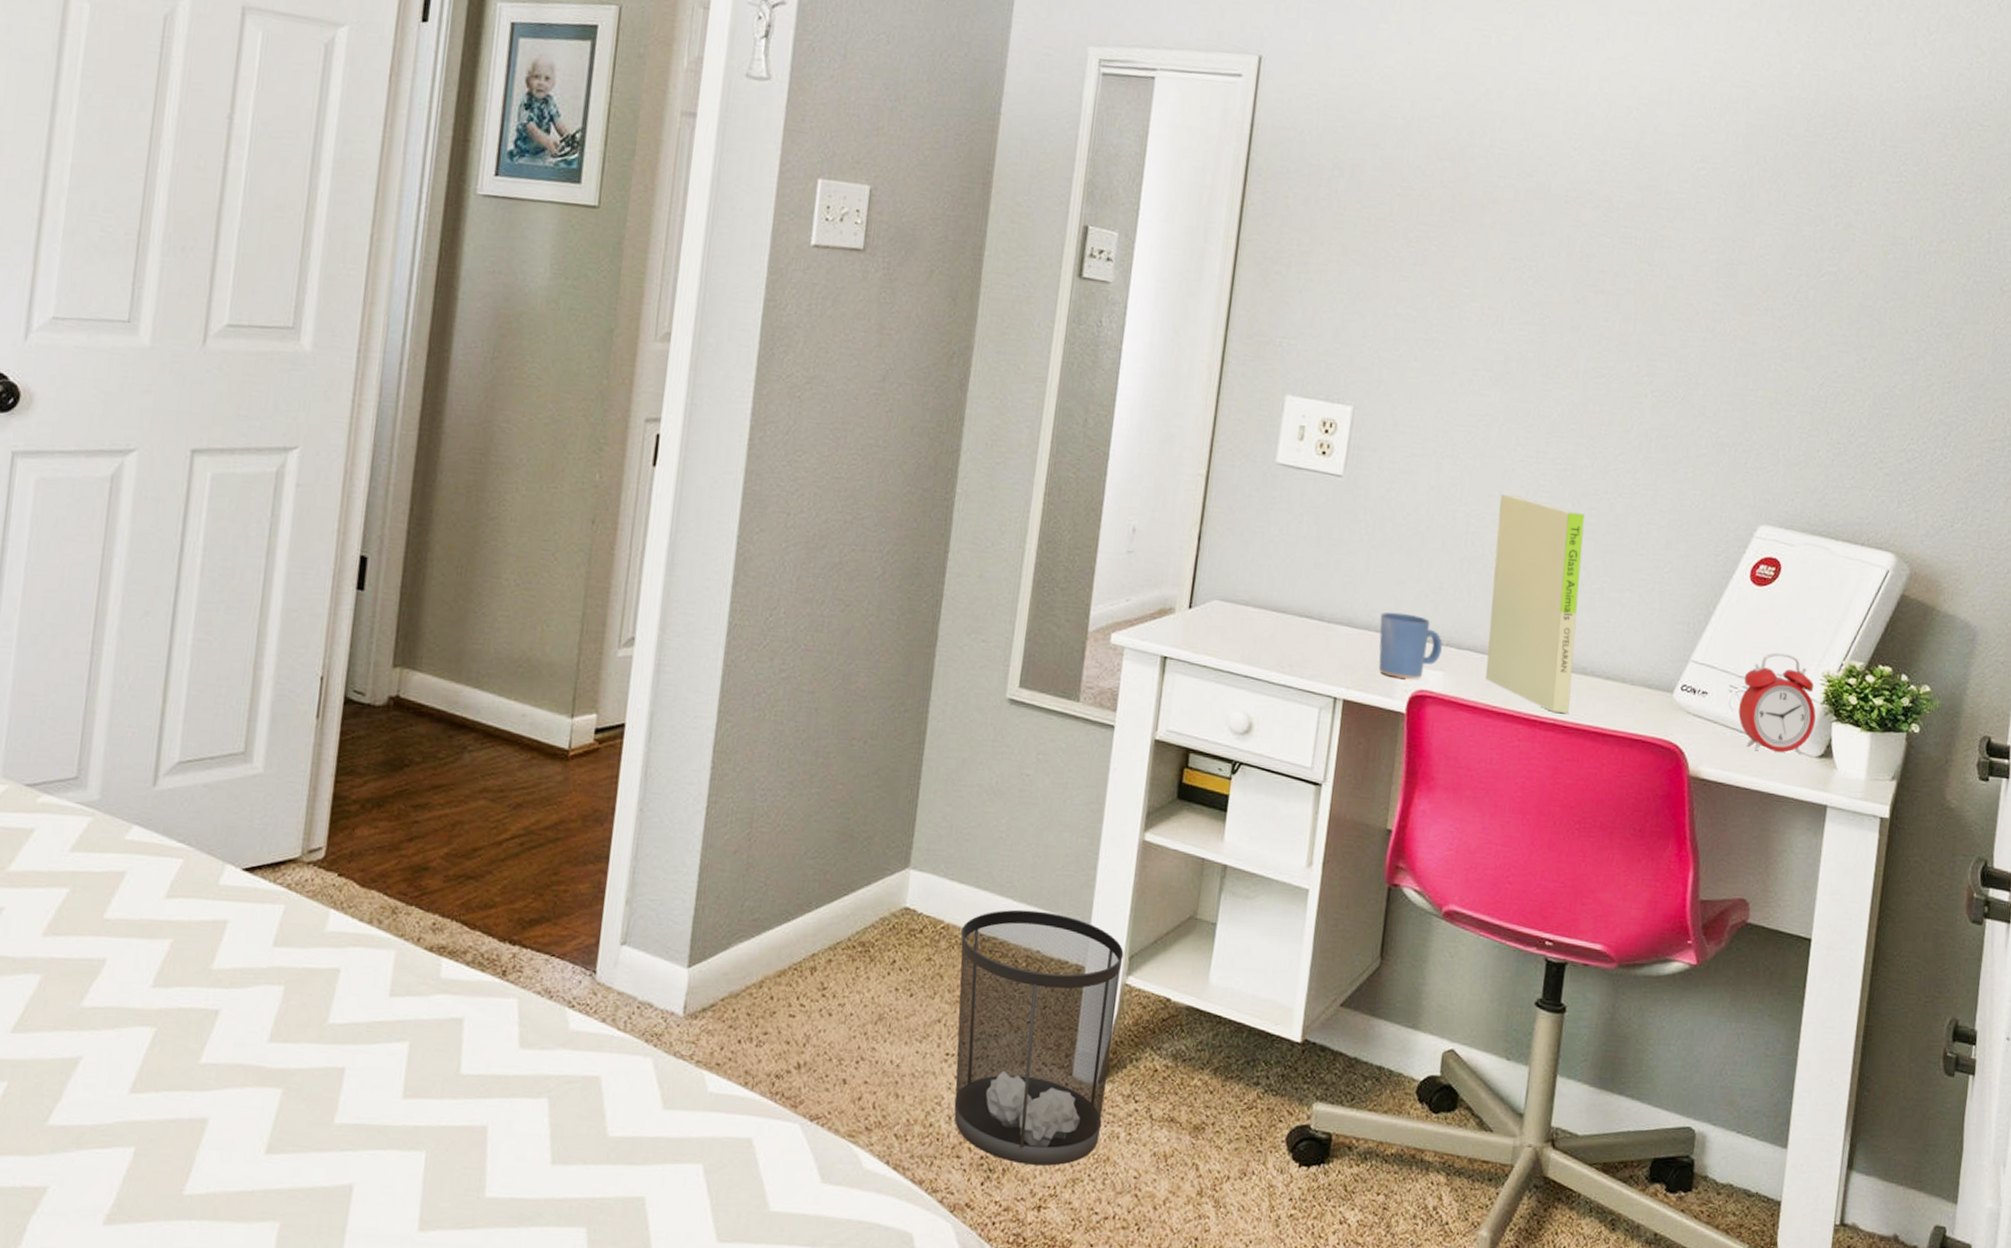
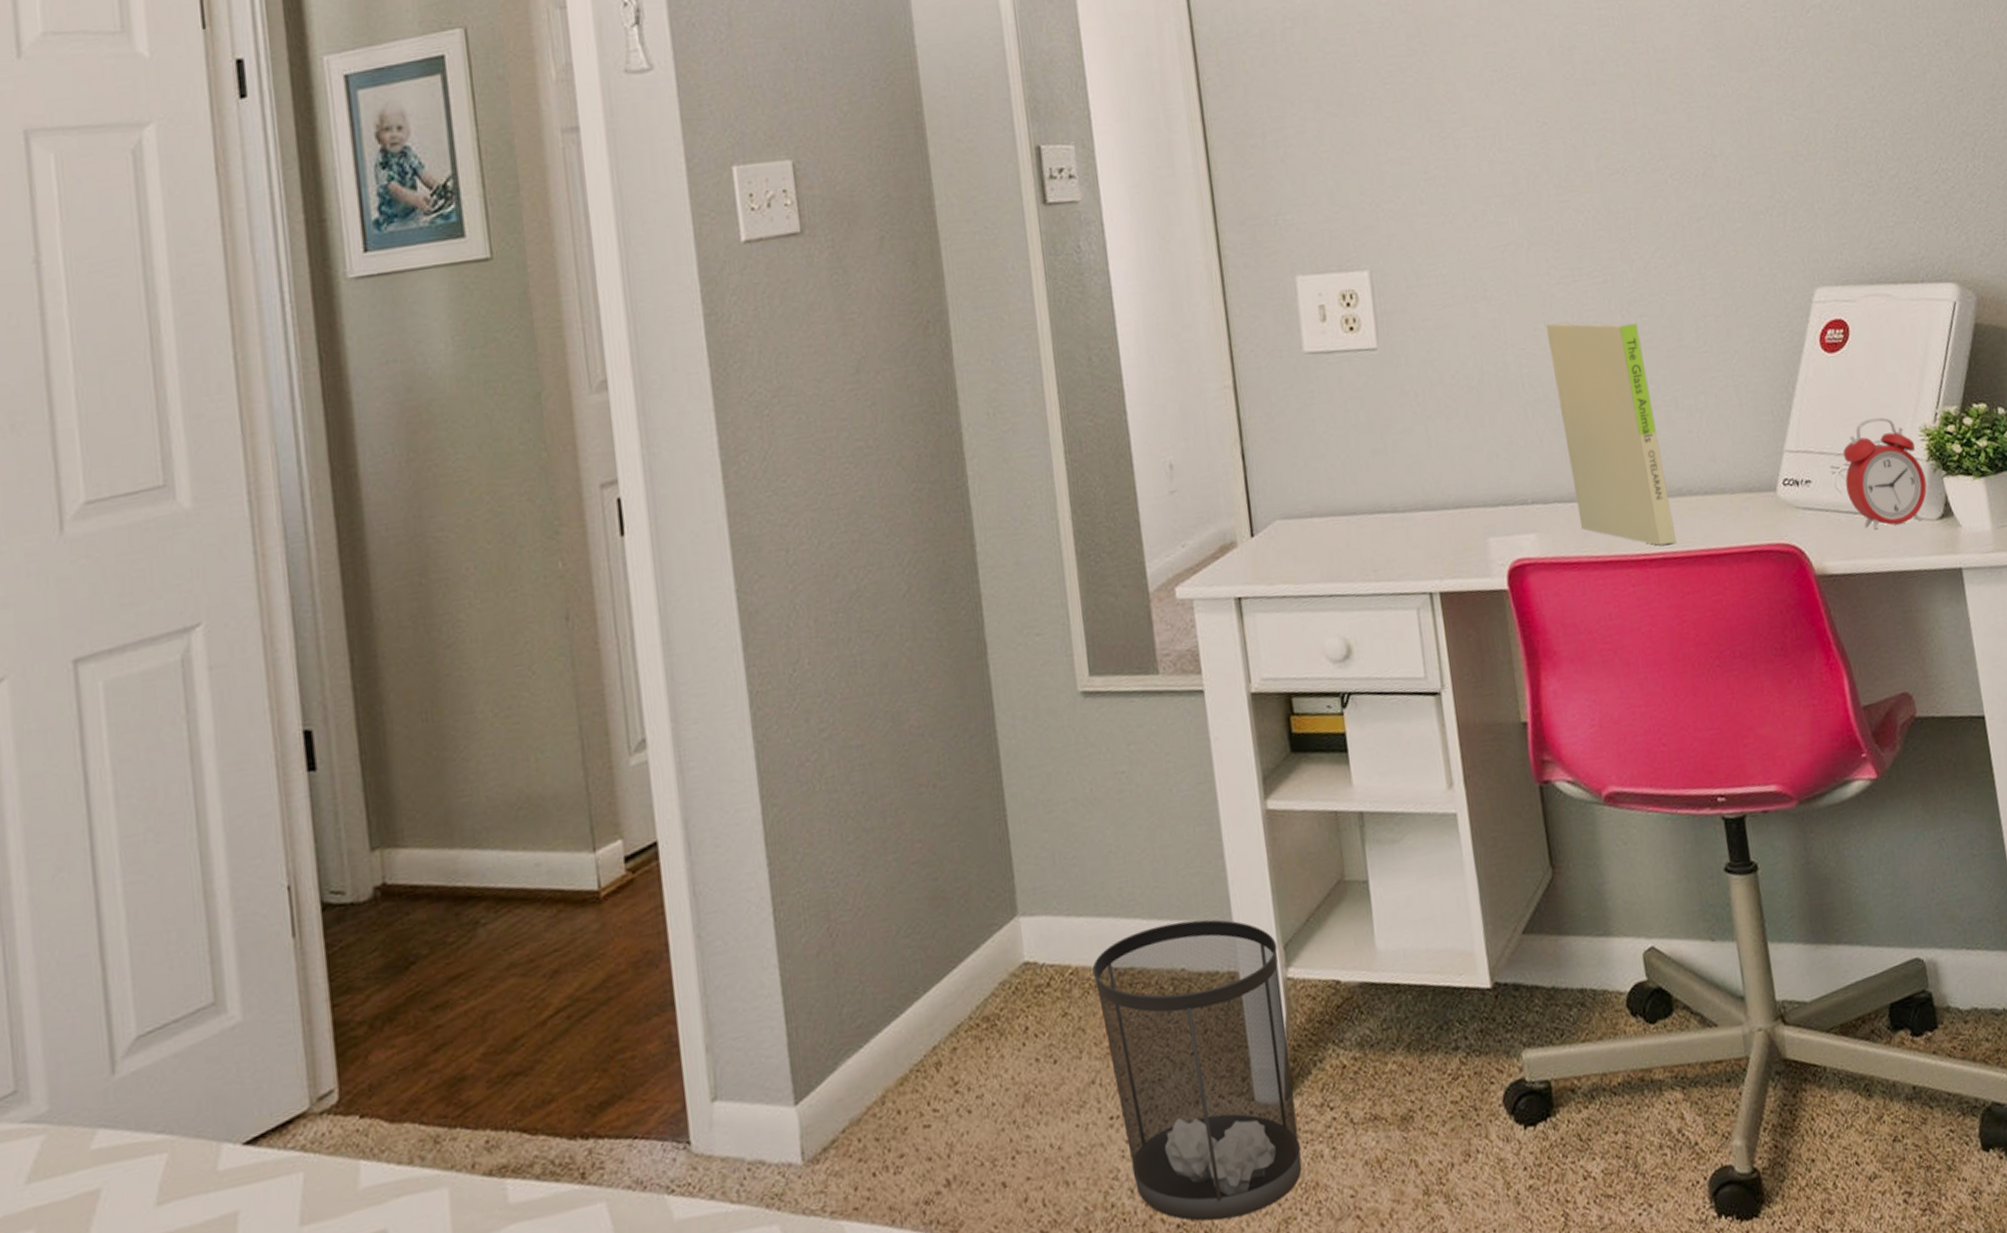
mug: present [1378,612,1442,679] -> none [1455,479,1529,554]

